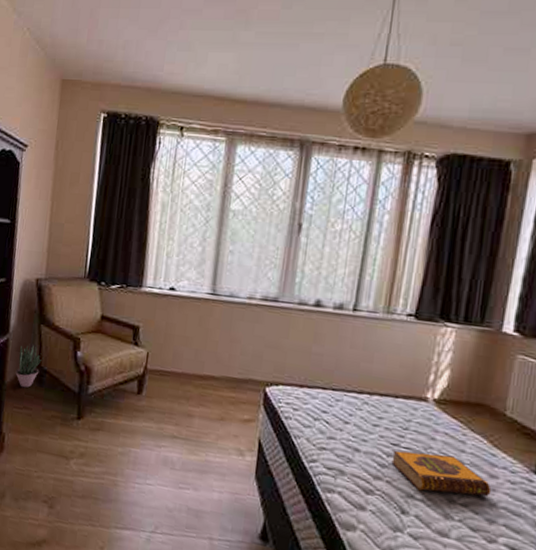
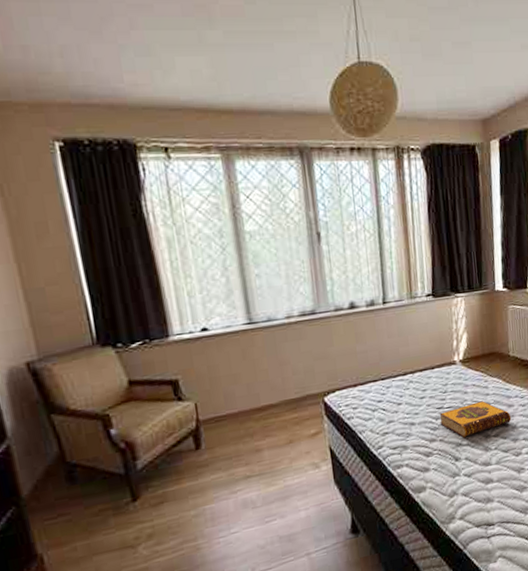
potted plant: present [15,344,43,388] -> none [29,440,67,495]

